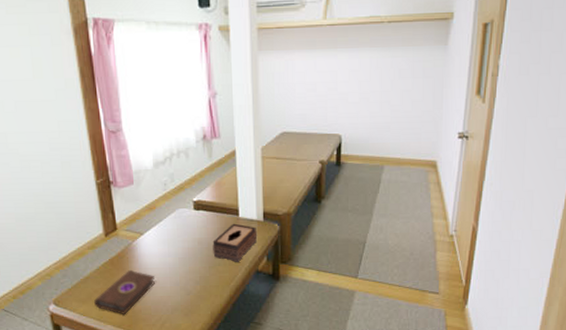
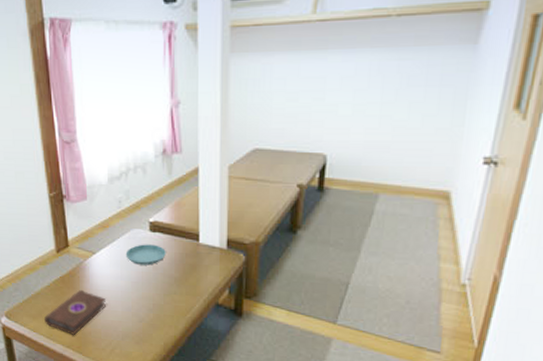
saucer: none [172,222,210,242] -> present [125,244,166,266]
tissue box: present [212,223,258,263] -> none [169,249,220,294]

